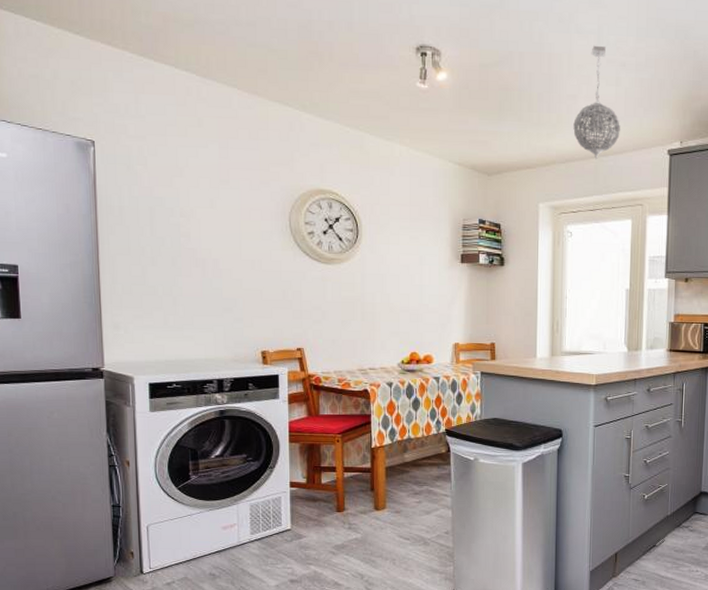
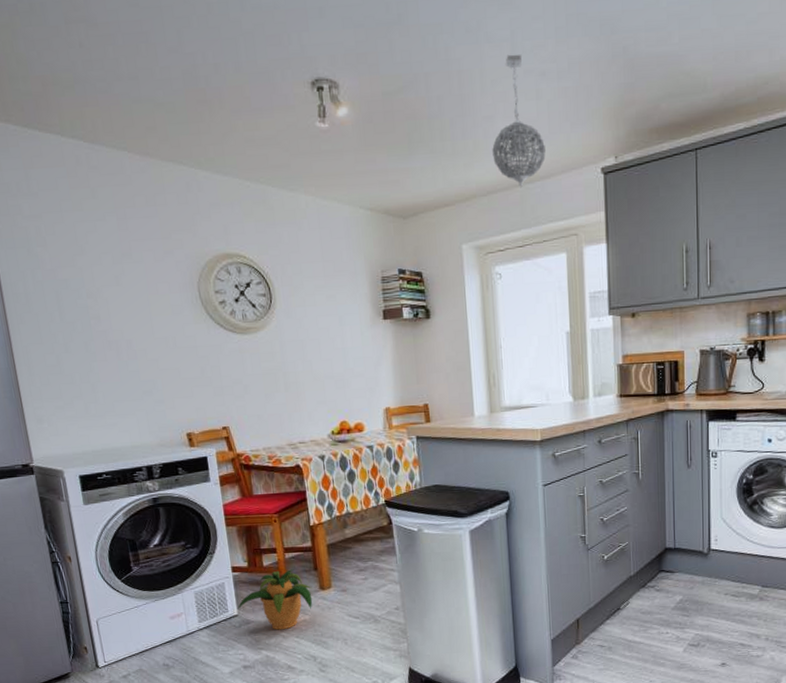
potted plant: none [291,488,367,547] -> present [238,569,313,630]

